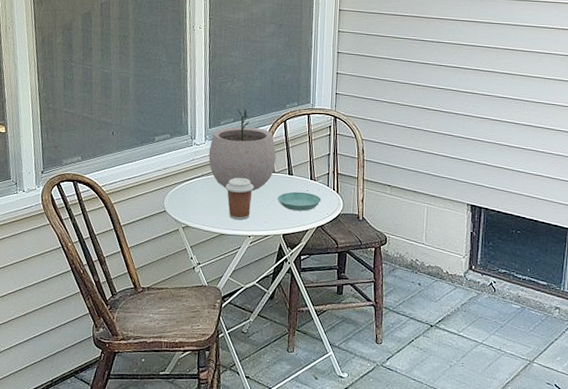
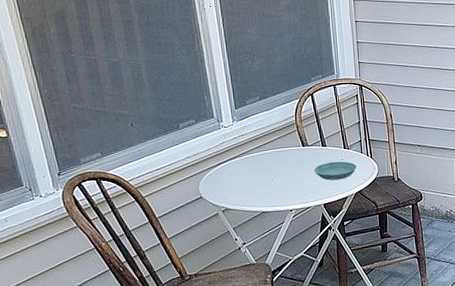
plant pot: present [208,109,276,191] -> none [238,86,308,167]
coffee cup: present [225,178,254,220] -> none [260,155,290,196]

